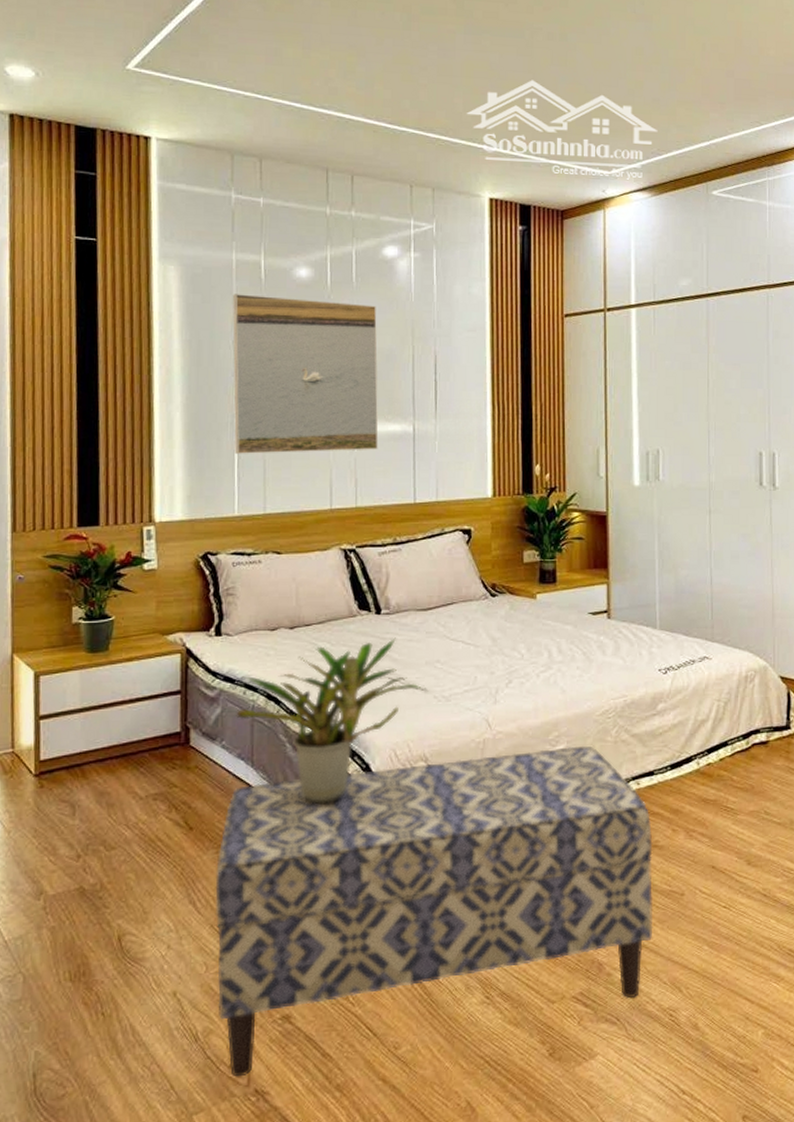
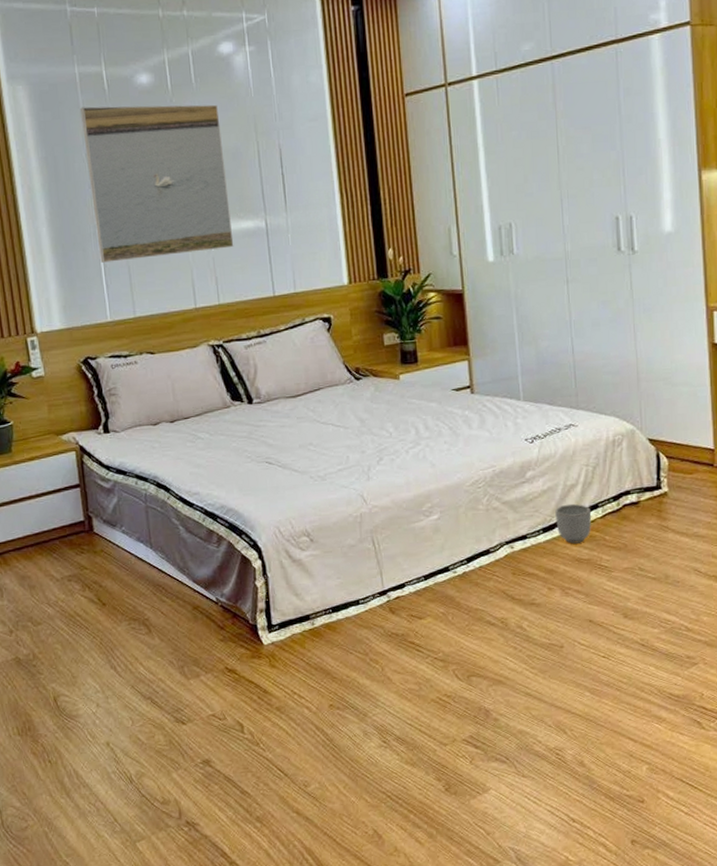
bench: present [215,745,653,1077] -> none [130,514,535,812]
potted plant: present [236,637,429,804] -> none [131,424,305,578]
planter: none [684,740,721,783] -> present [555,503,592,544]

